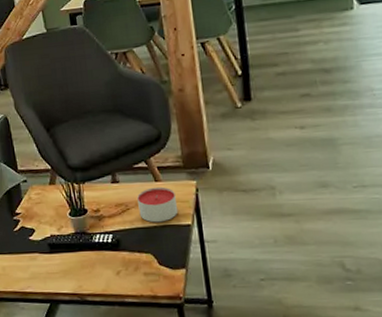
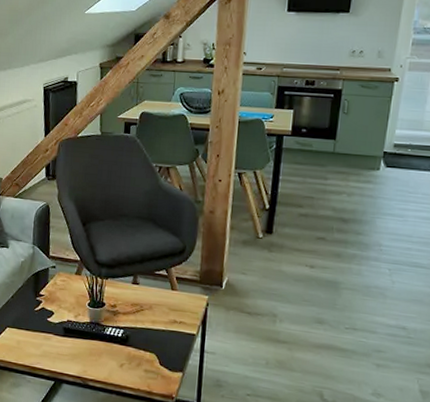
candle: present [137,186,179,223] -> none [151,294,188,328]

